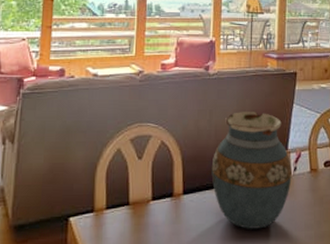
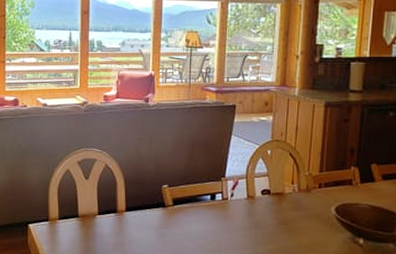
vase: present [211,112,292,229] -> none [151,141,229,246]

